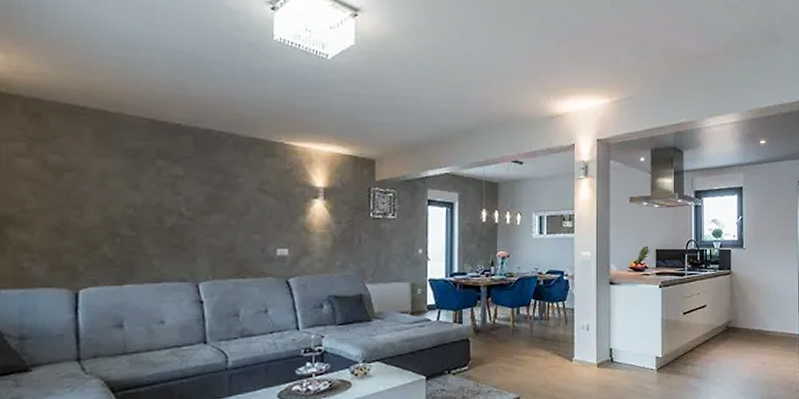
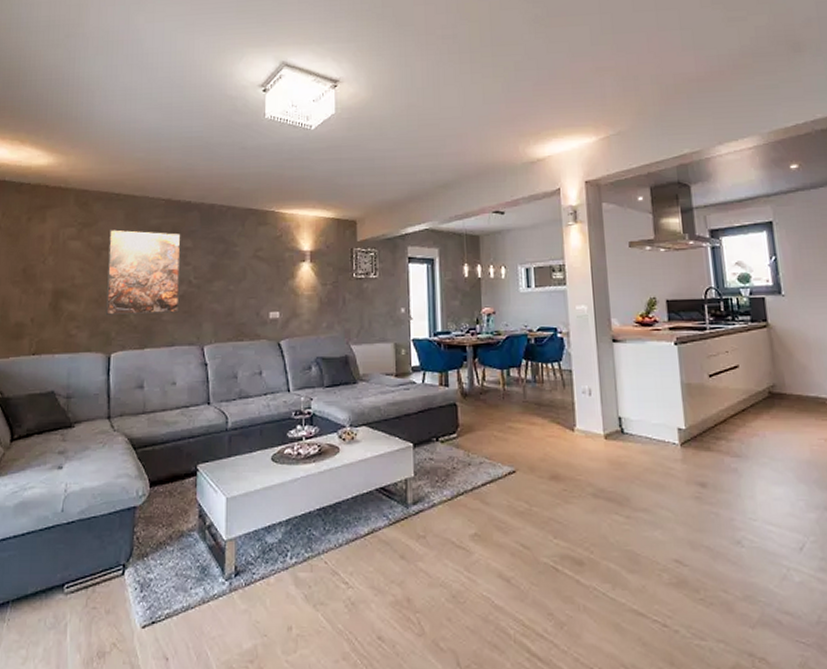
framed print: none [70,147,169,246] -> present [105,228,181,315]

